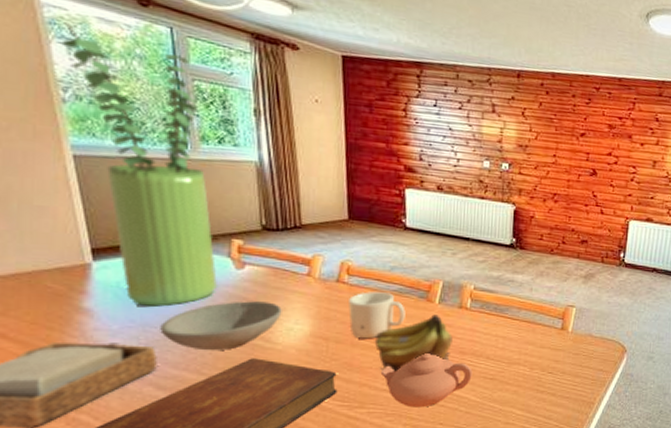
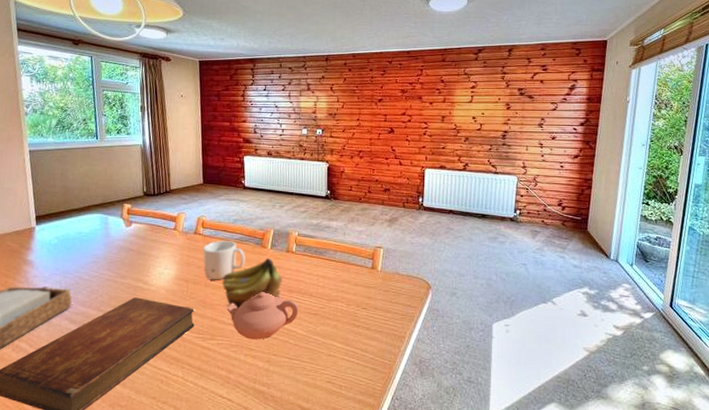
vase: present [61,21,219,307] -> none [27,61,114,258]
bowl: present [160,301,282,351] -> none [74,251,156,292]

